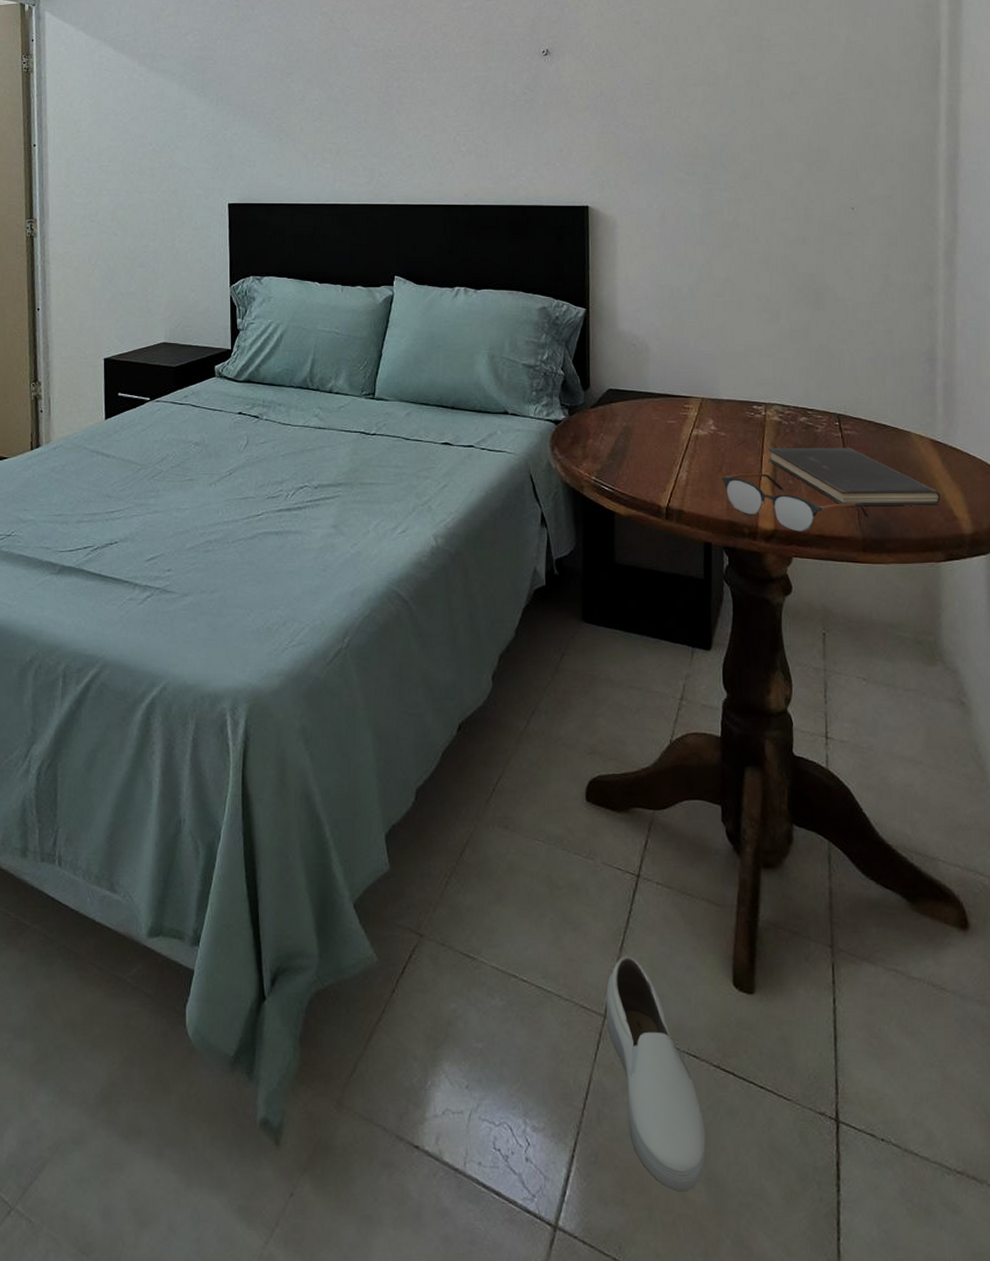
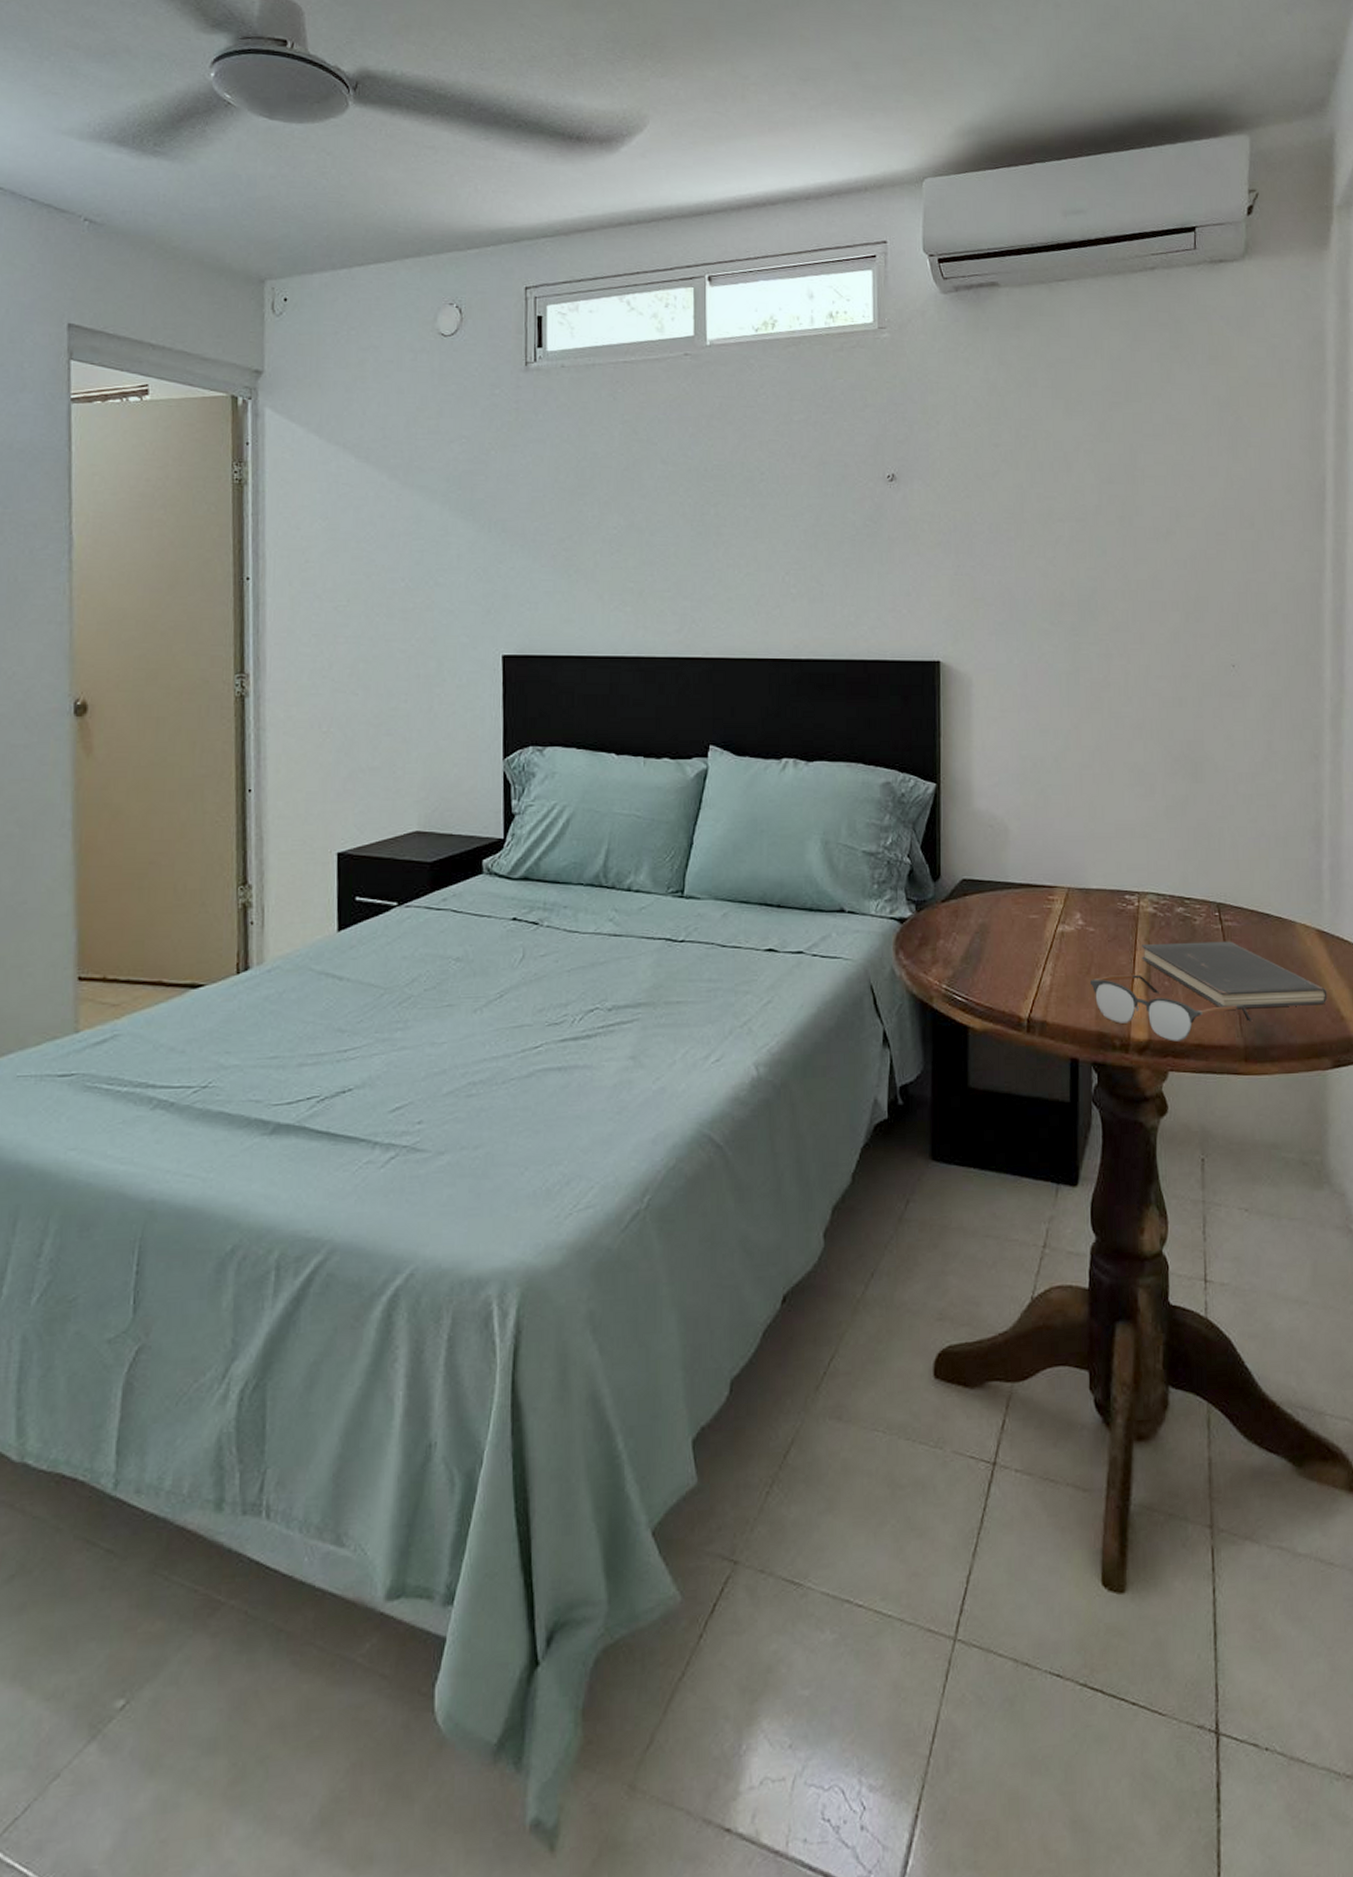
shoe: present [606,955,706,1192] -> none [957,1561,1071,1843]

